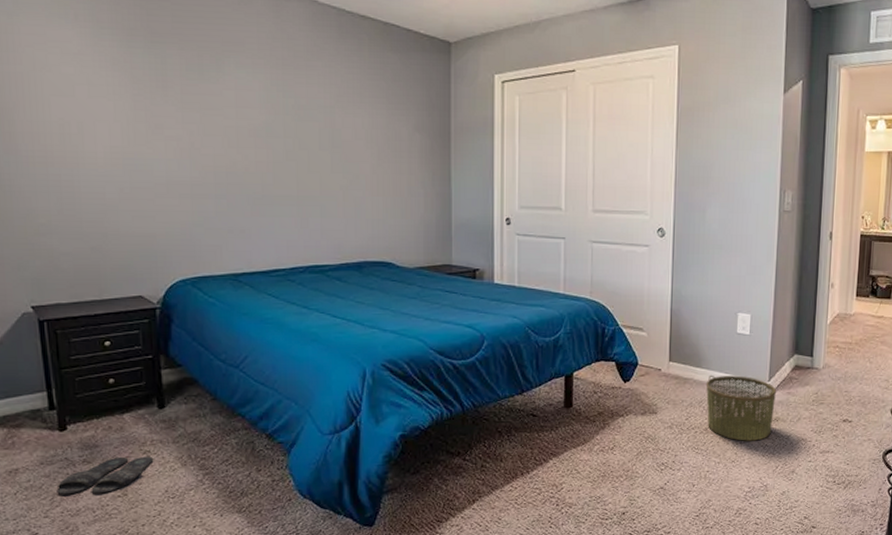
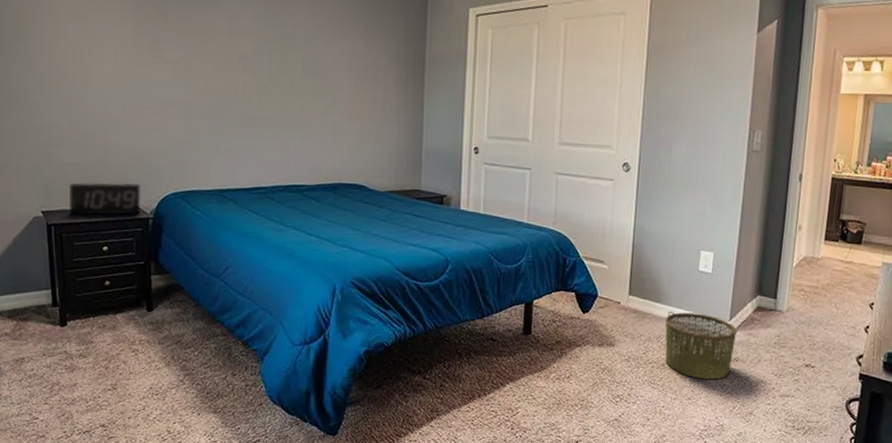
slippers: present [57,456,154,496] -> none [56,354,141,387]
alarm clock: none [61,270,146,308] -> present [68,182,141,215]

